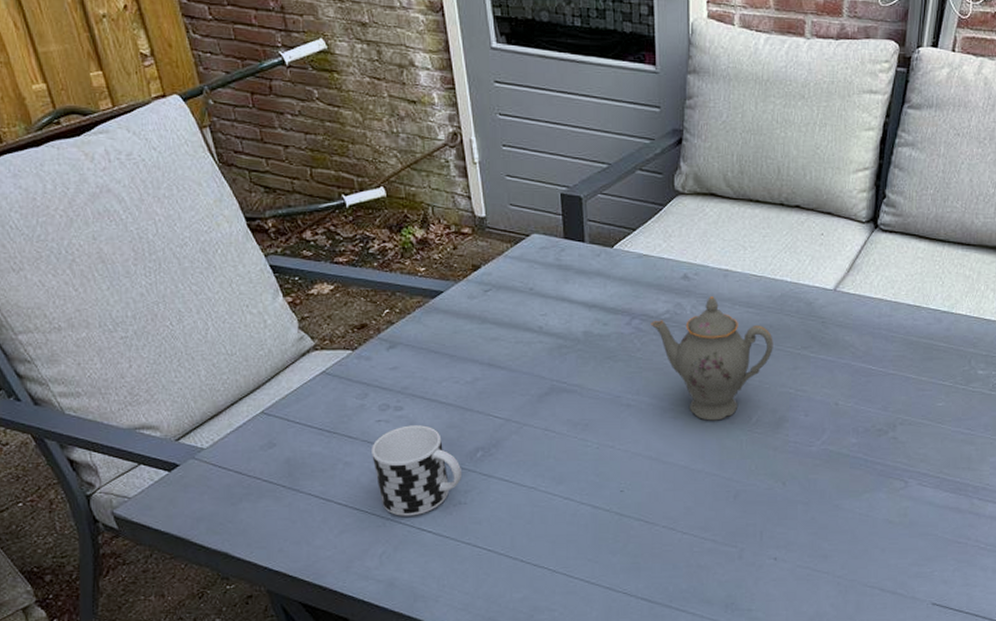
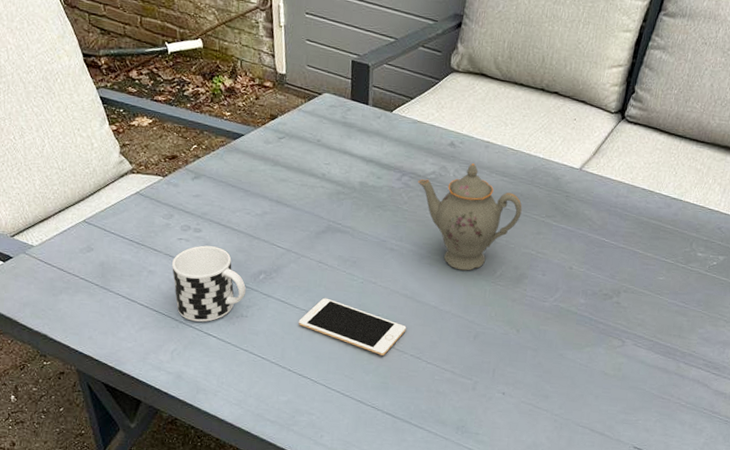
cell phone: none [527,470,655,531] -> present [298,297,407,356]

